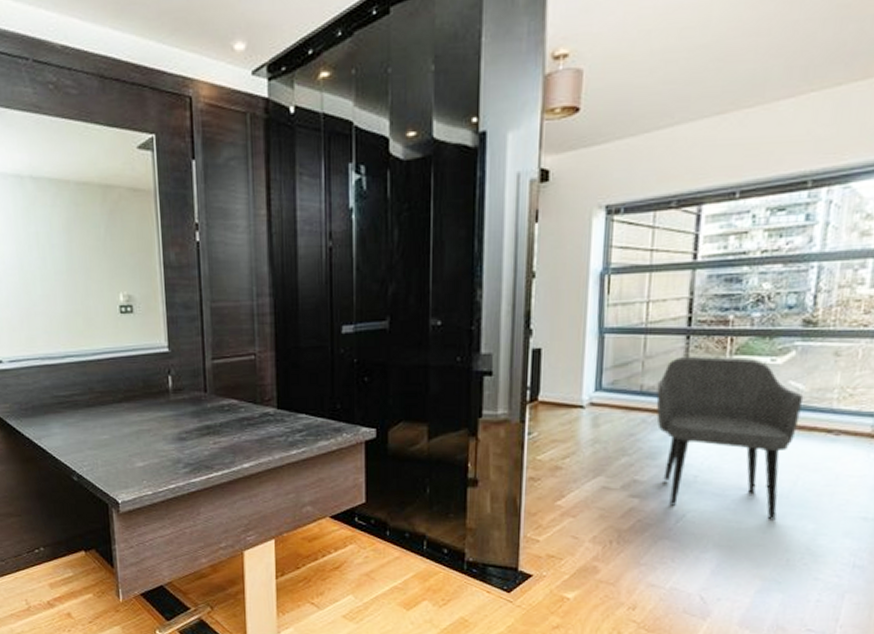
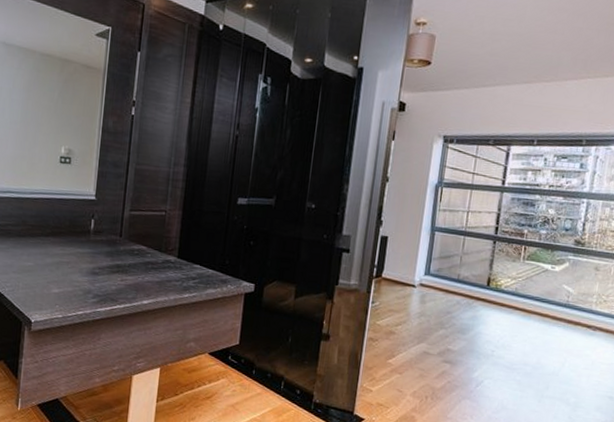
armchair: present [656,357,804,520] -> none [468,257,573,392]

